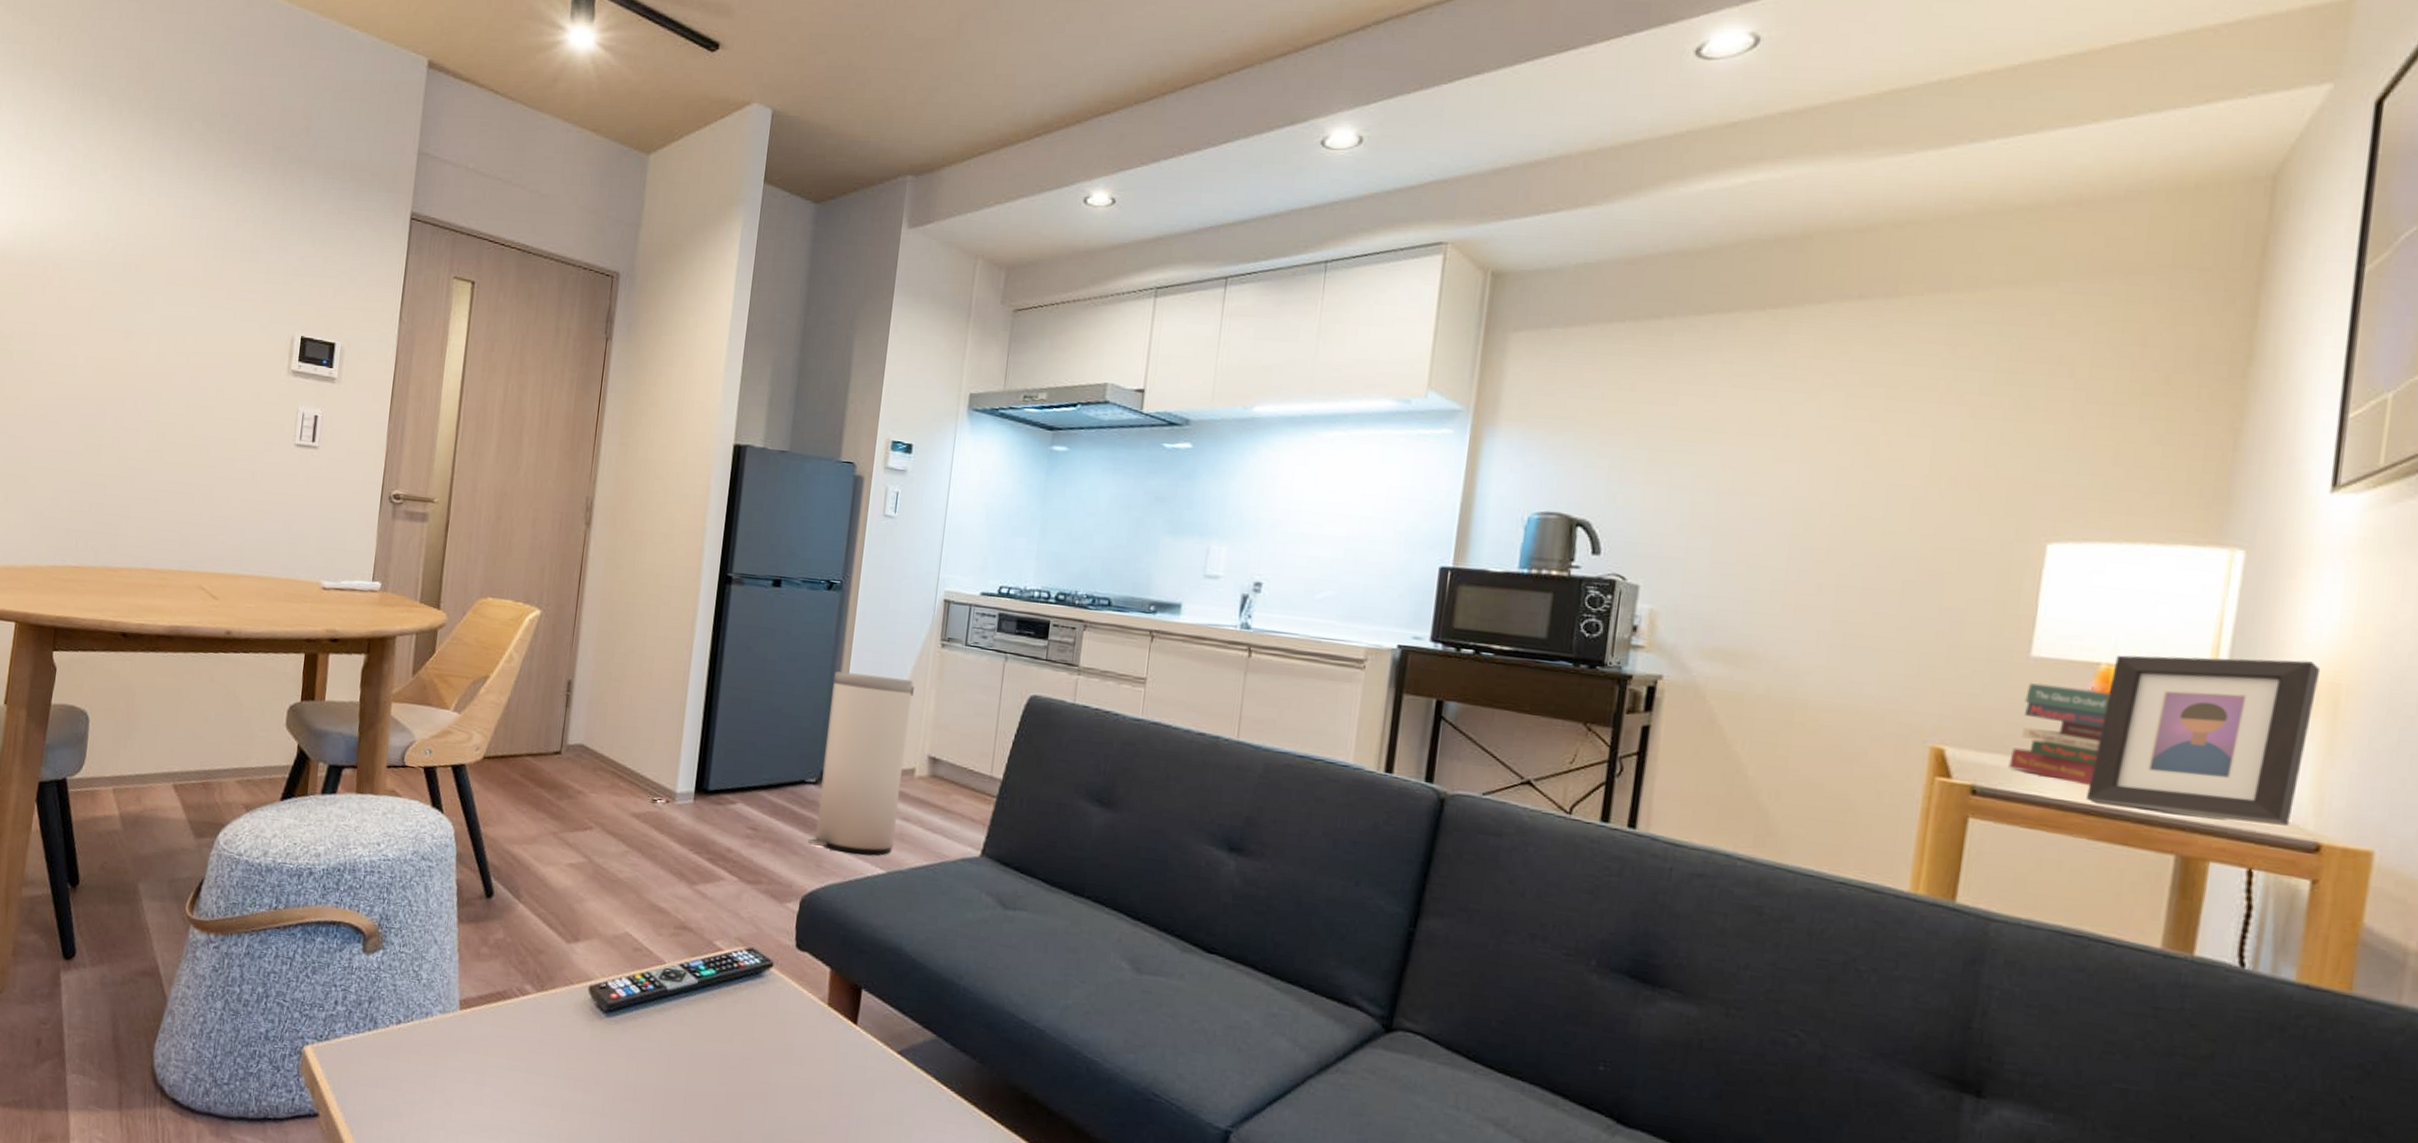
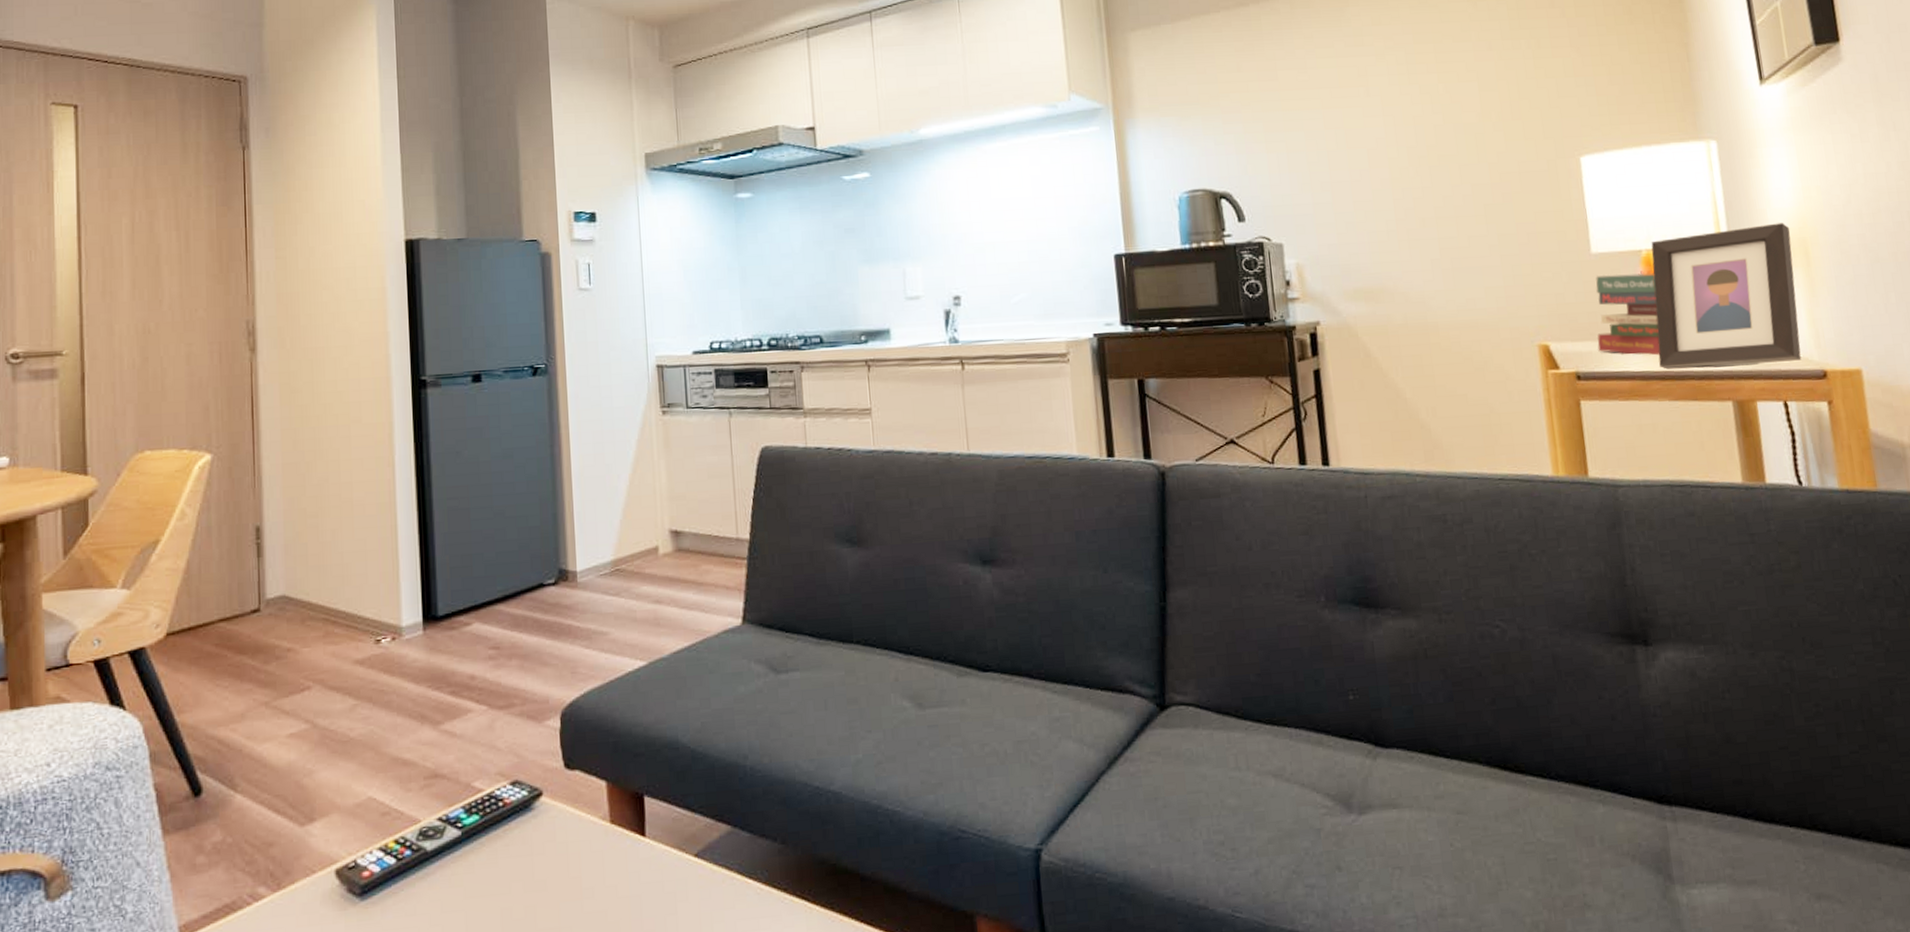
pedal bin: present [808,671,914,856] -> none [555,454,649,652]

